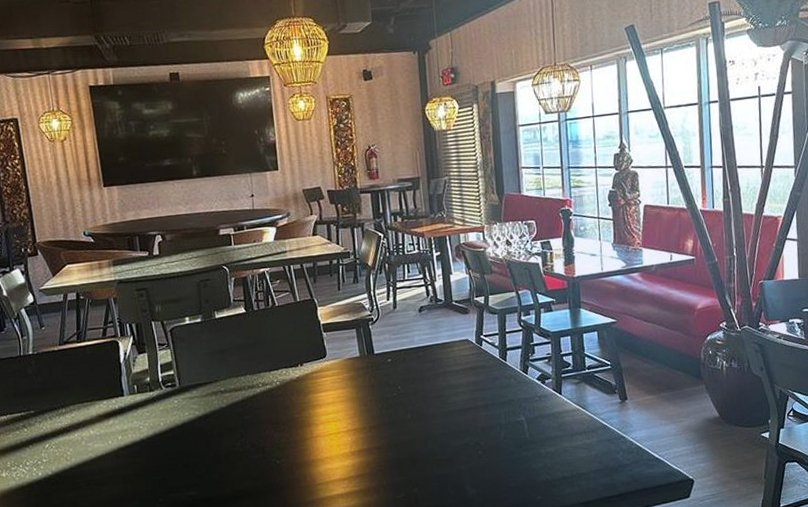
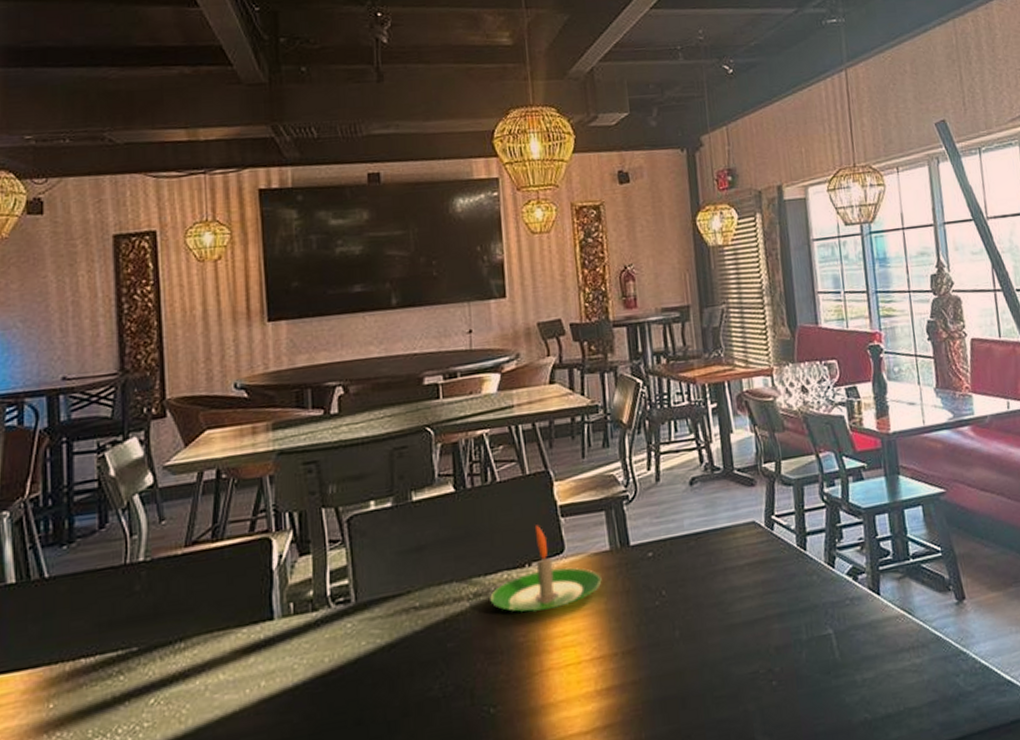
candle: none [273,337,354,398] -> present [490,525,602,613]

